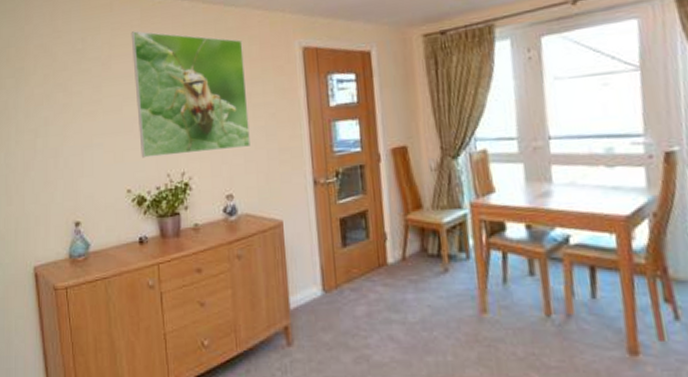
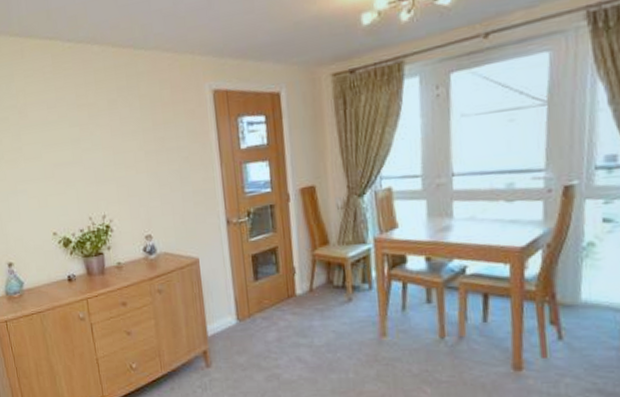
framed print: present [131,31,250,158] -> none [44,77,166,203]

